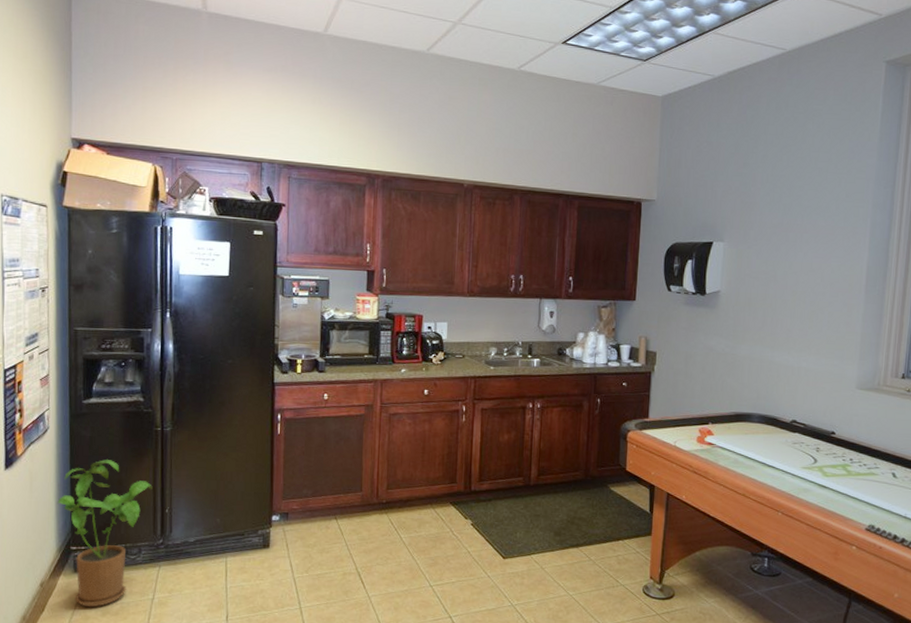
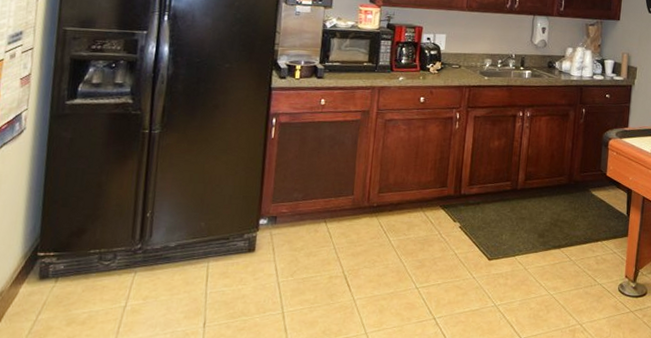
house plant: present [57,460,153,608] -> none [27,162,135,317]

